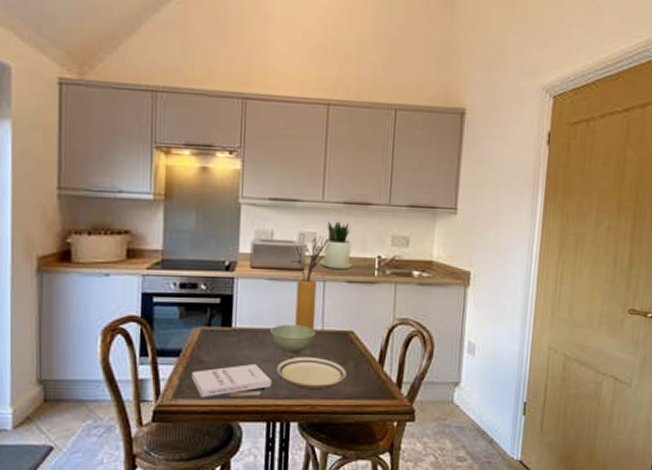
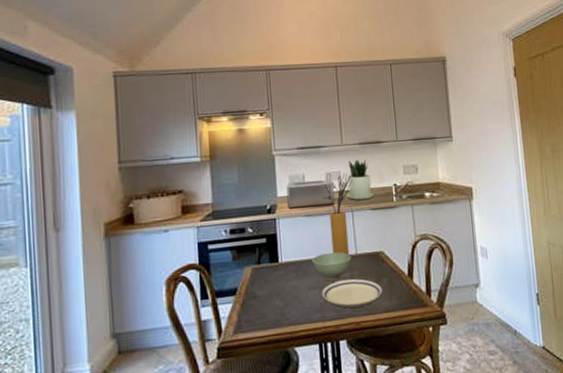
books: present [191,364,273,398] -> none [247,292,320,330]

